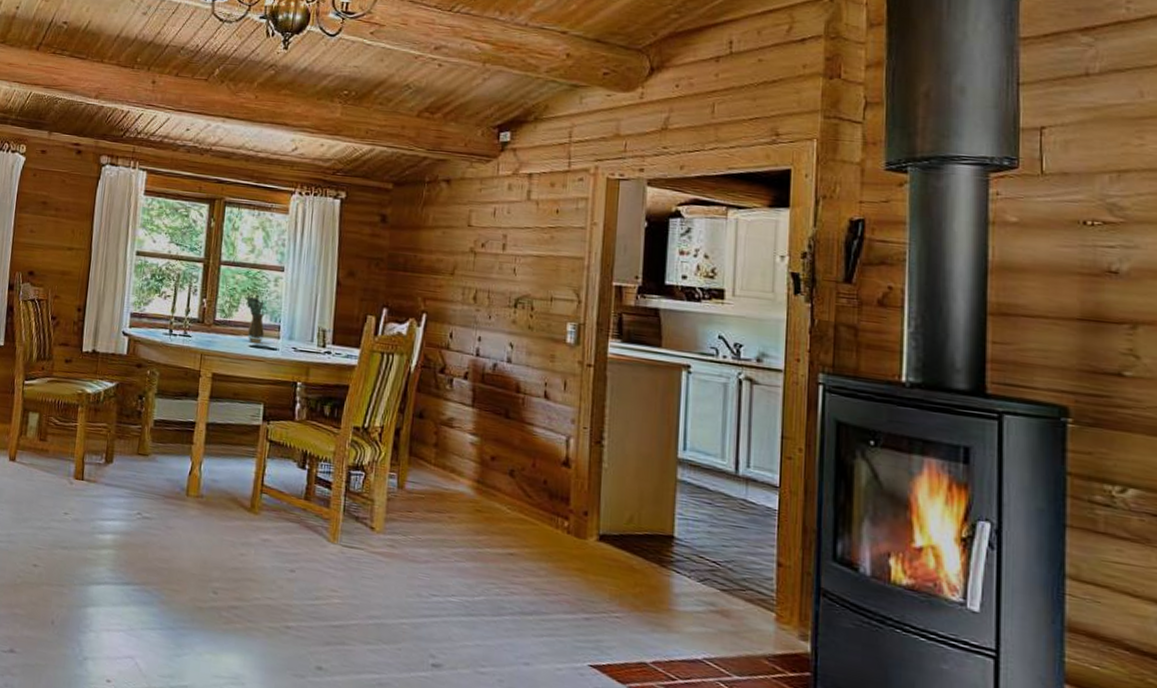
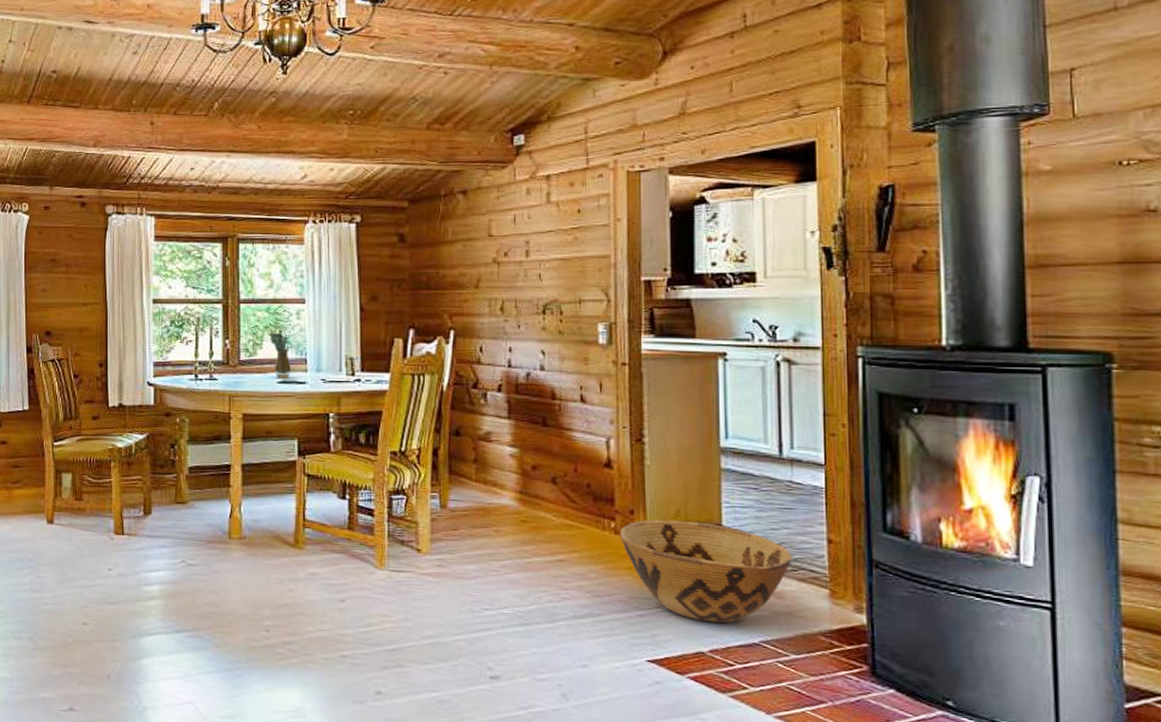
woven basket: none [572,522,741,637] -> present [620,520,792,624]

